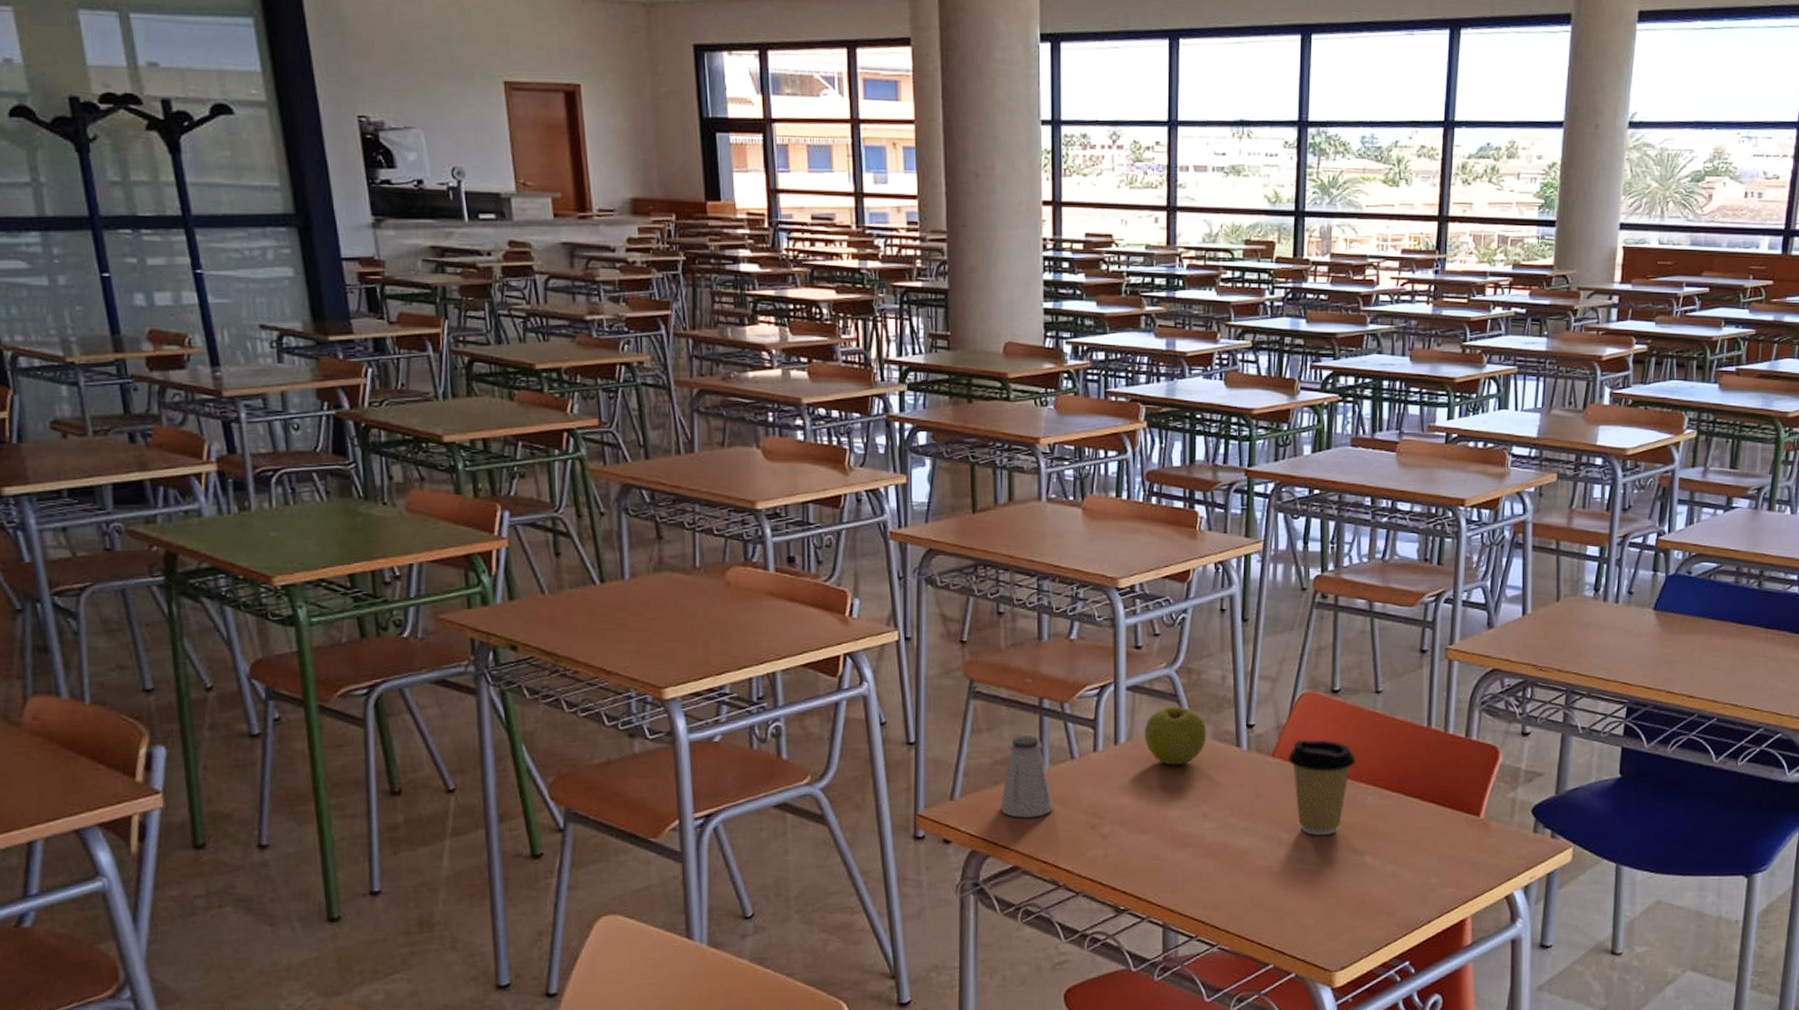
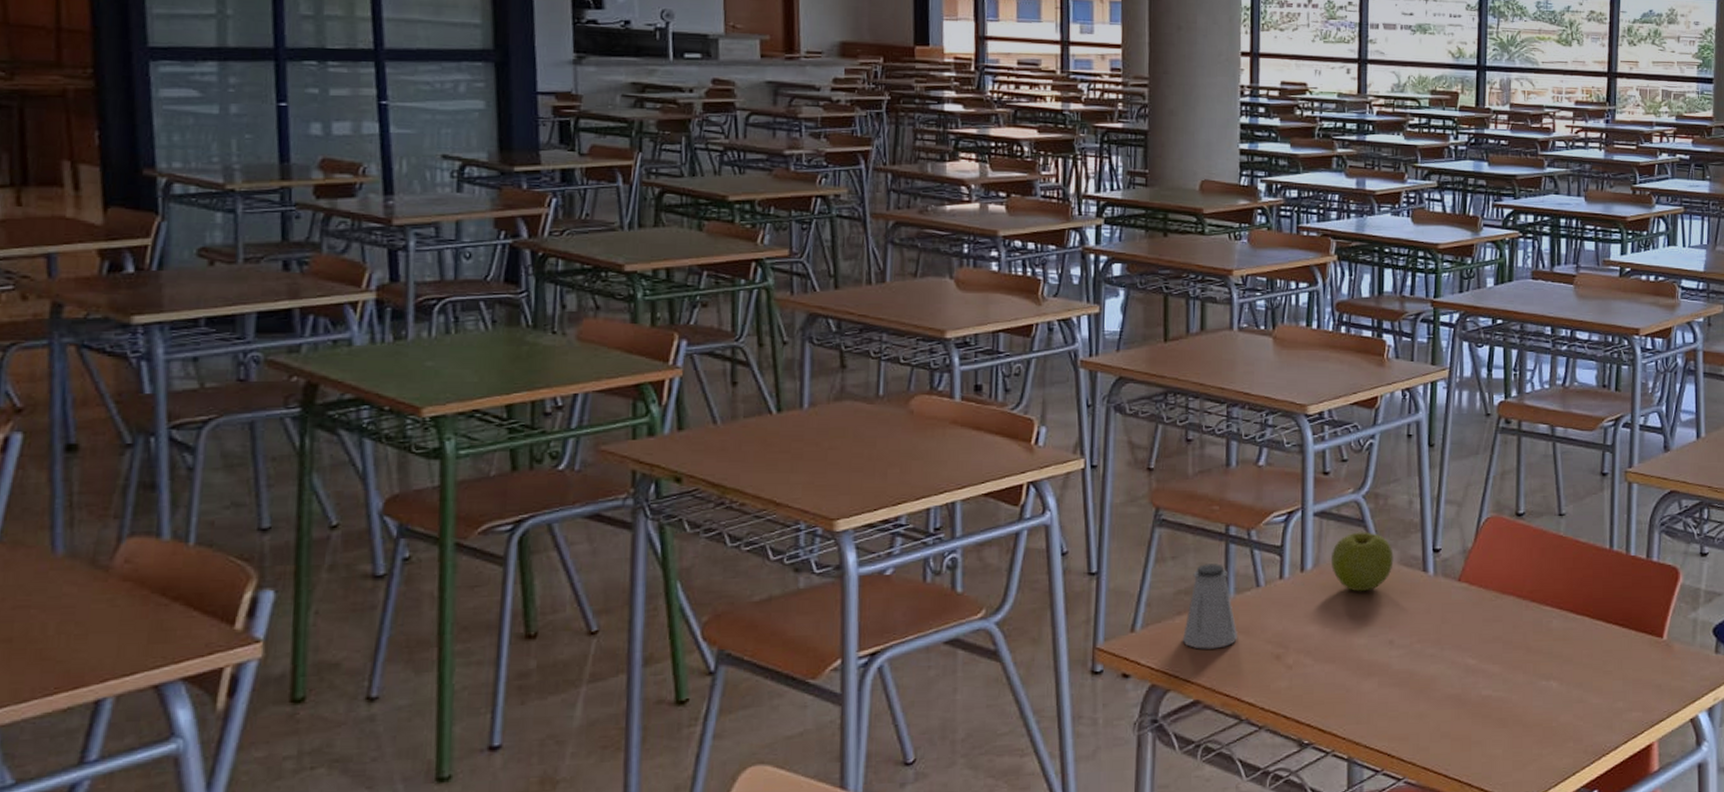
coffee cup: present [1287,739,1356,835] -> none [1473,563,1540,661]

